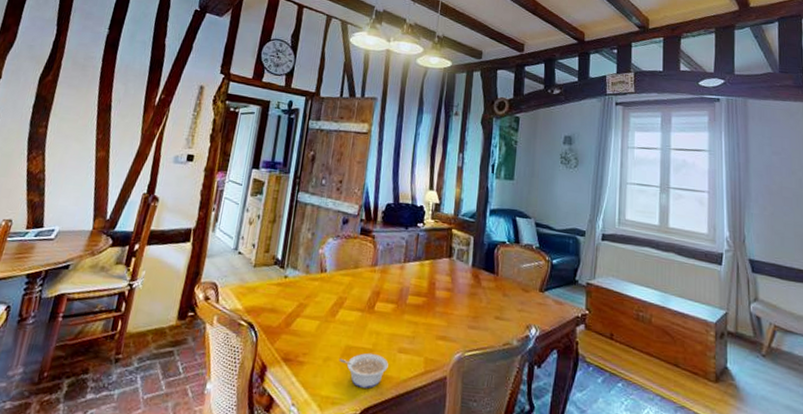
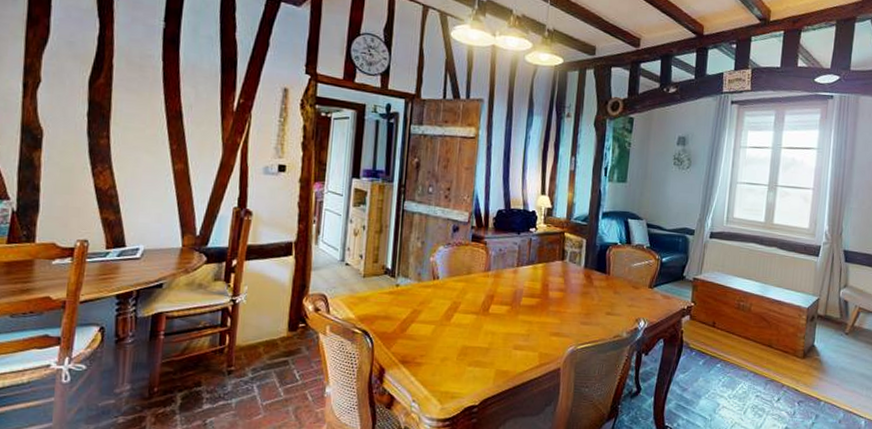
legume: present [339,353,389,388] -> none [456,352,505,382]

